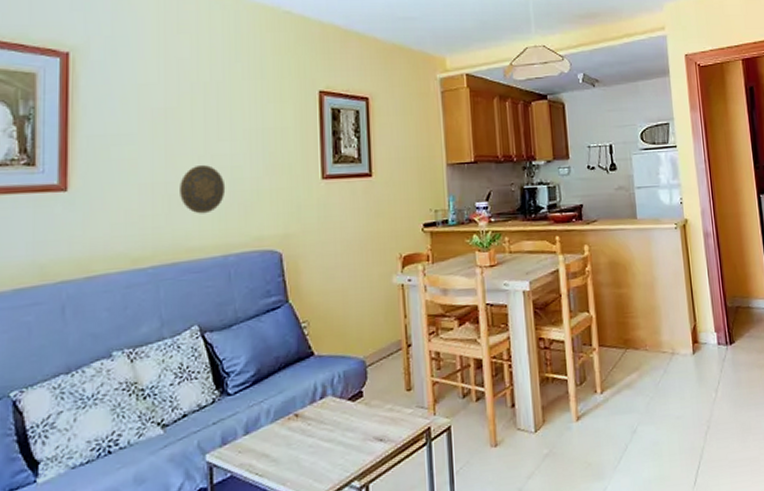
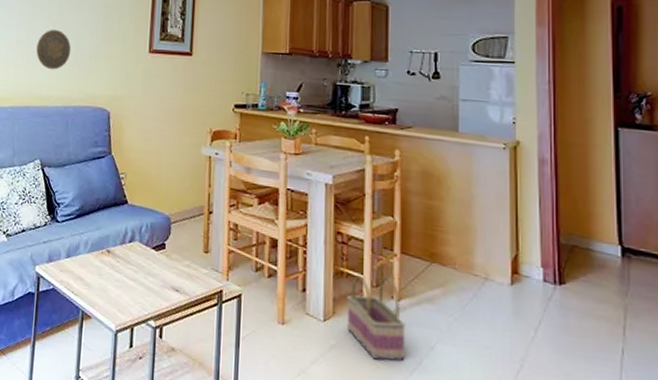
basket: none [555,370,612,458] -> present [346,274,406,361]

